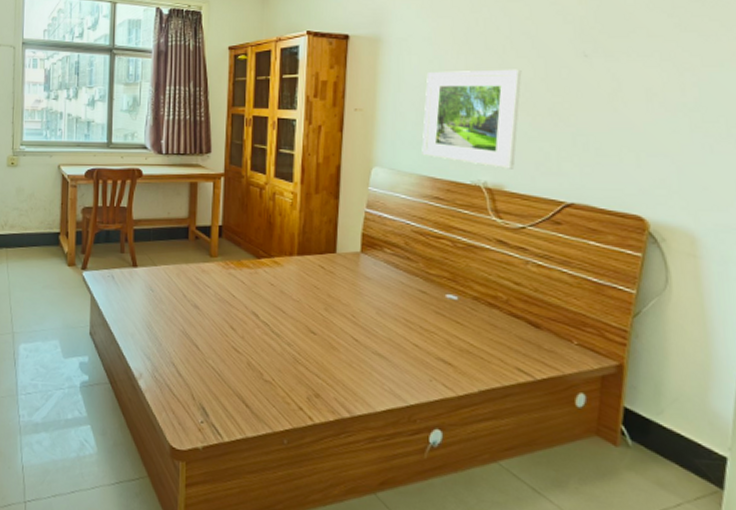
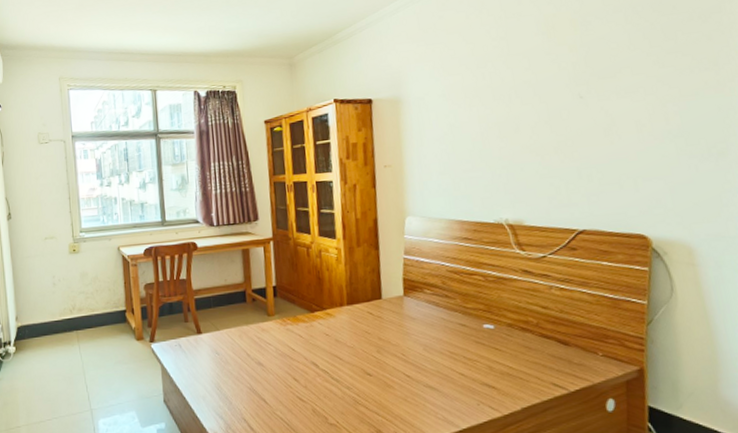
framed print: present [421,69,522,169] -> none [444,115,531,206]

